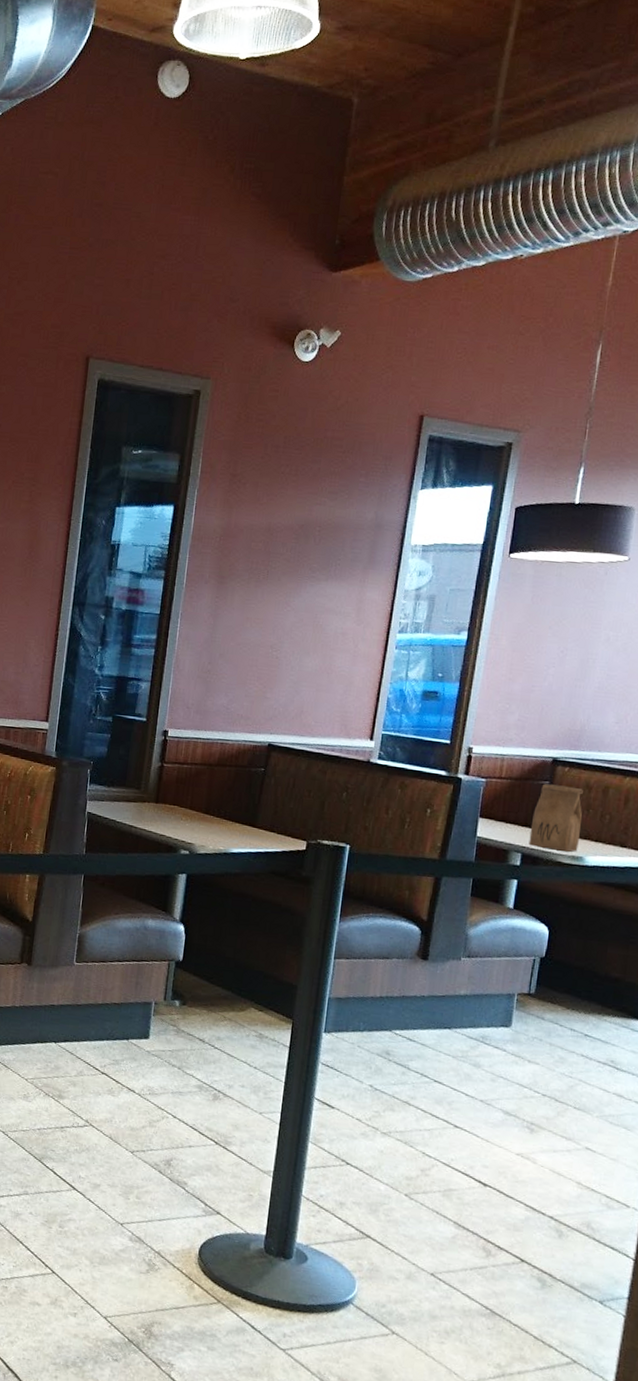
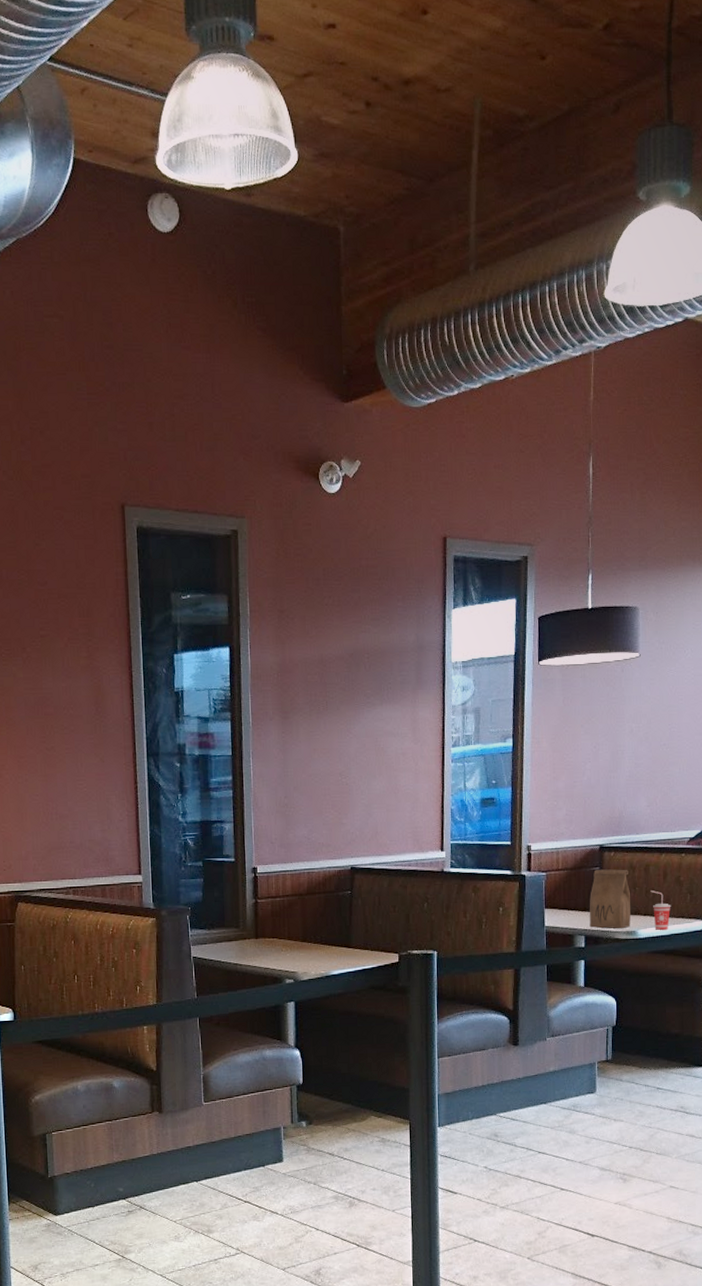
beverage cup: none [606,815,630,861] -> present [650,890,671,930]

